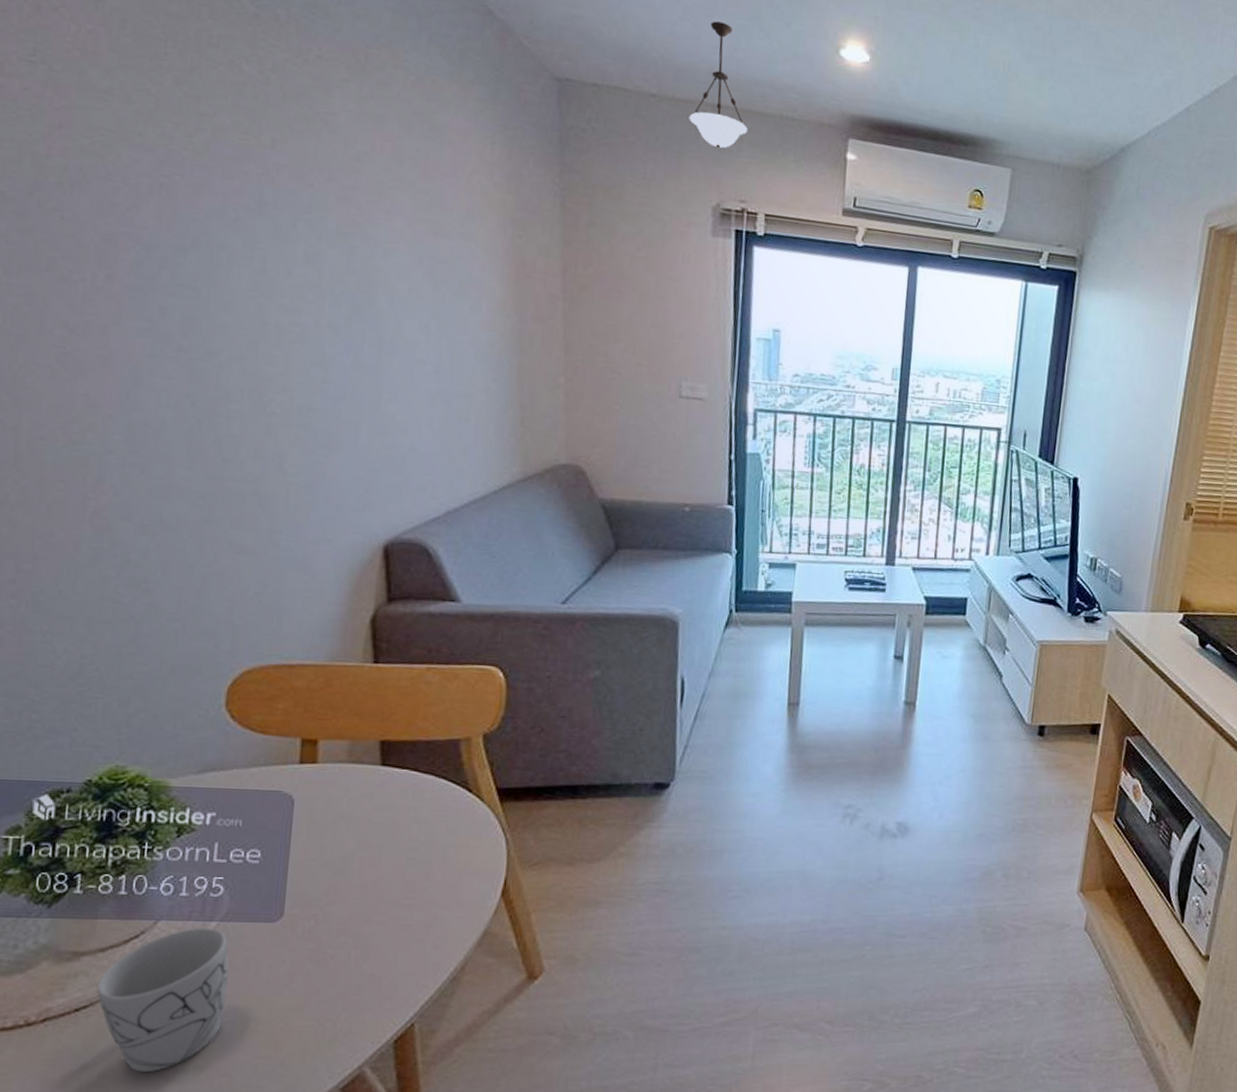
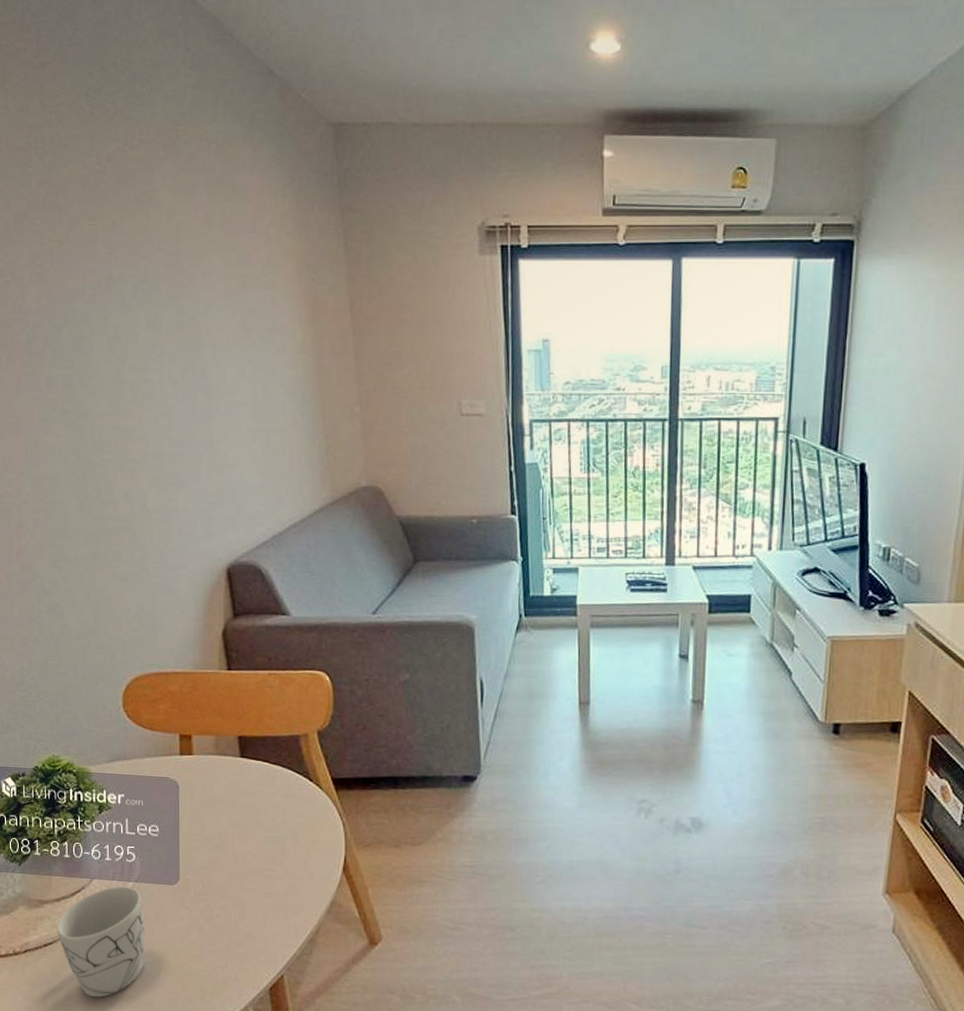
pendant light: present [689,21,747,149] -> none [450,39,505,167]

